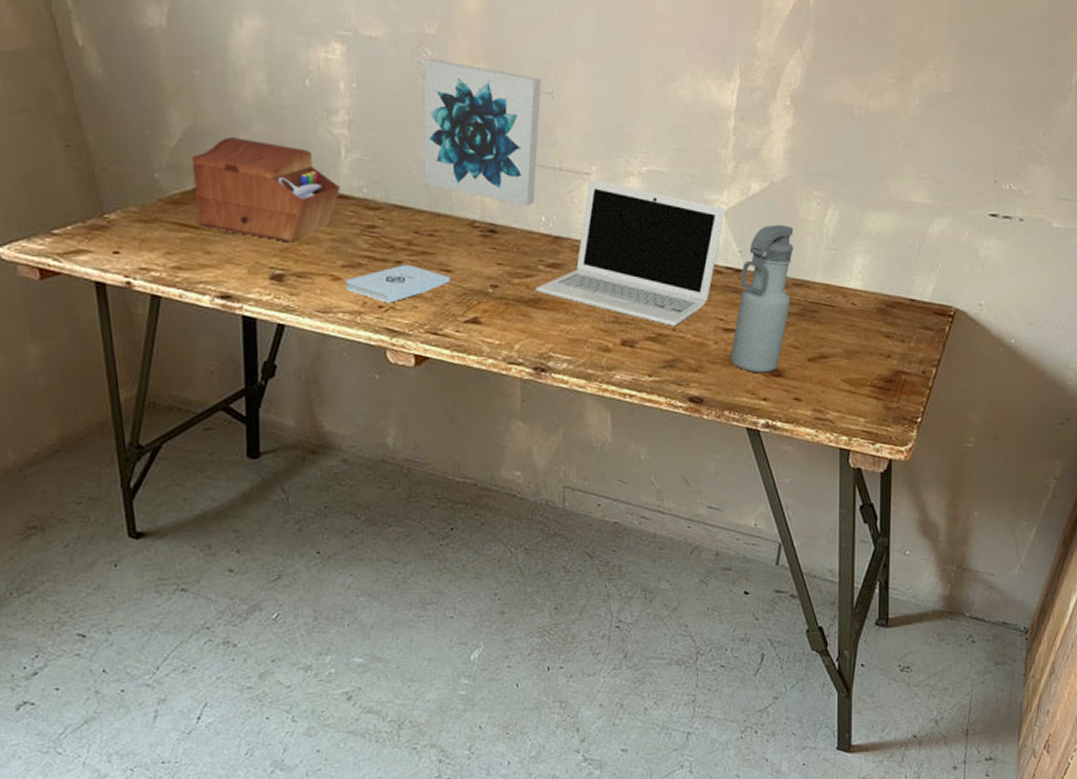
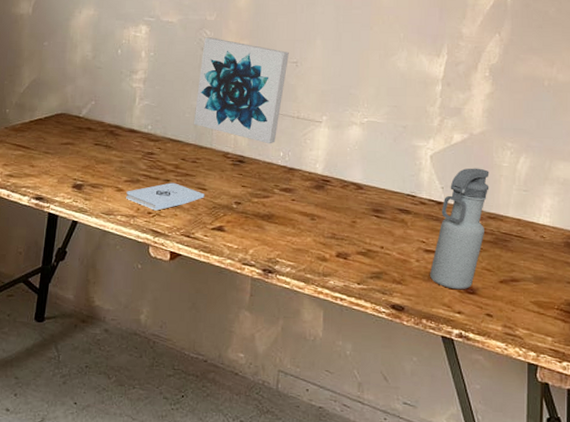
sewing box: present [192,136,341,243] -> none [29,86,132,162]
laptop: present [536,179,725,326] -> none [270,126,431,245]

